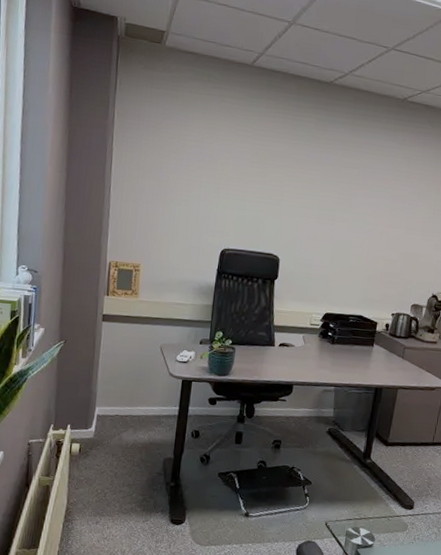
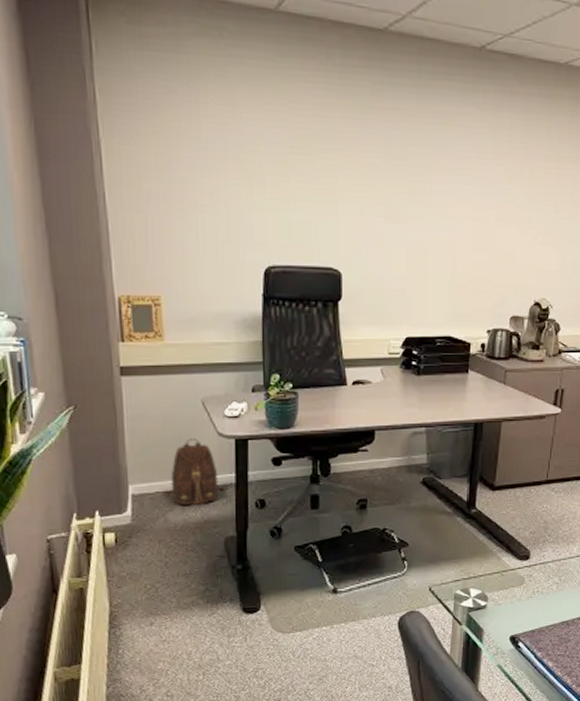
backpack: none [120,375,170,429] -> present [162,438,226,505]

